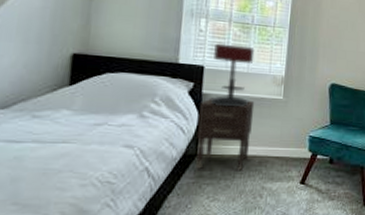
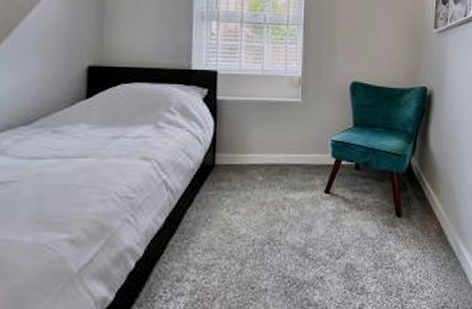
nightstand: present [196,98,255,172] -> none [213,104,272,182]
bar stool: present [210,43,255,107] -> none [225,46,269,113]

